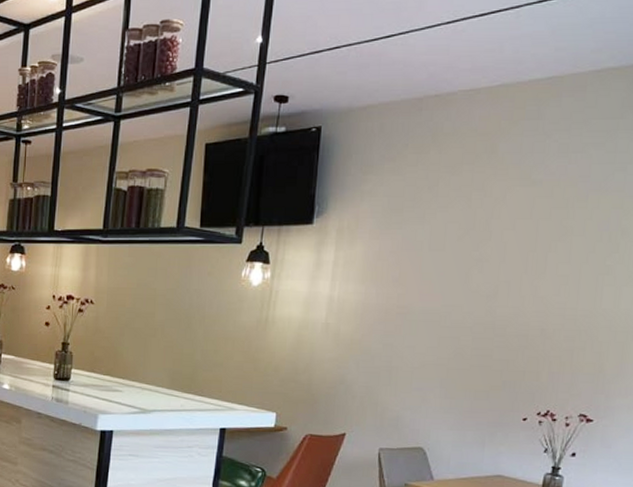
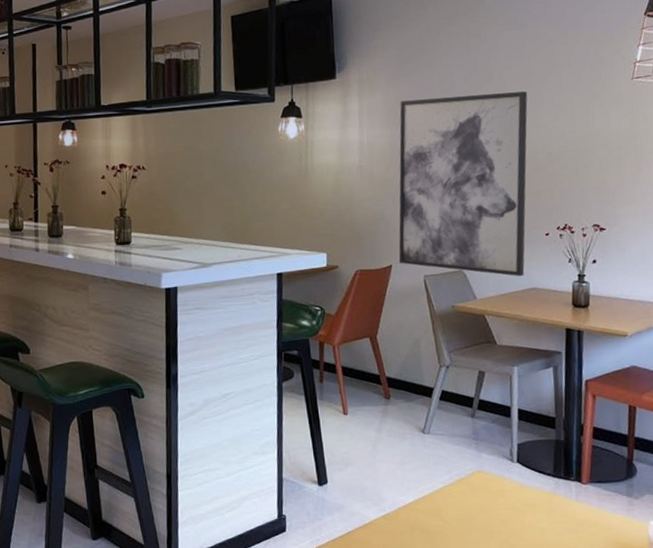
wall art: none [353,256,530,462] -> present [398,91,528,277]

